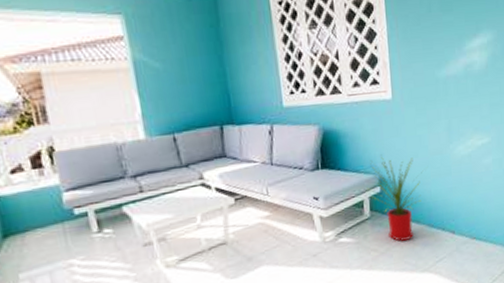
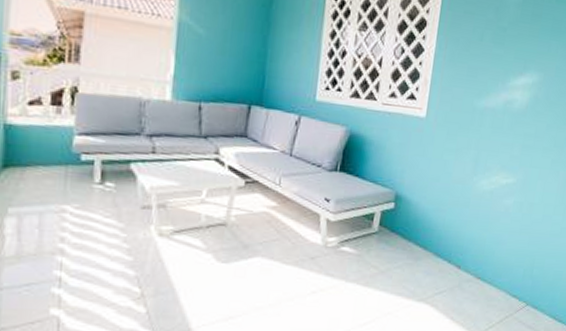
house plant: present [366,154,422,241] -> none [381,170,440,264]

